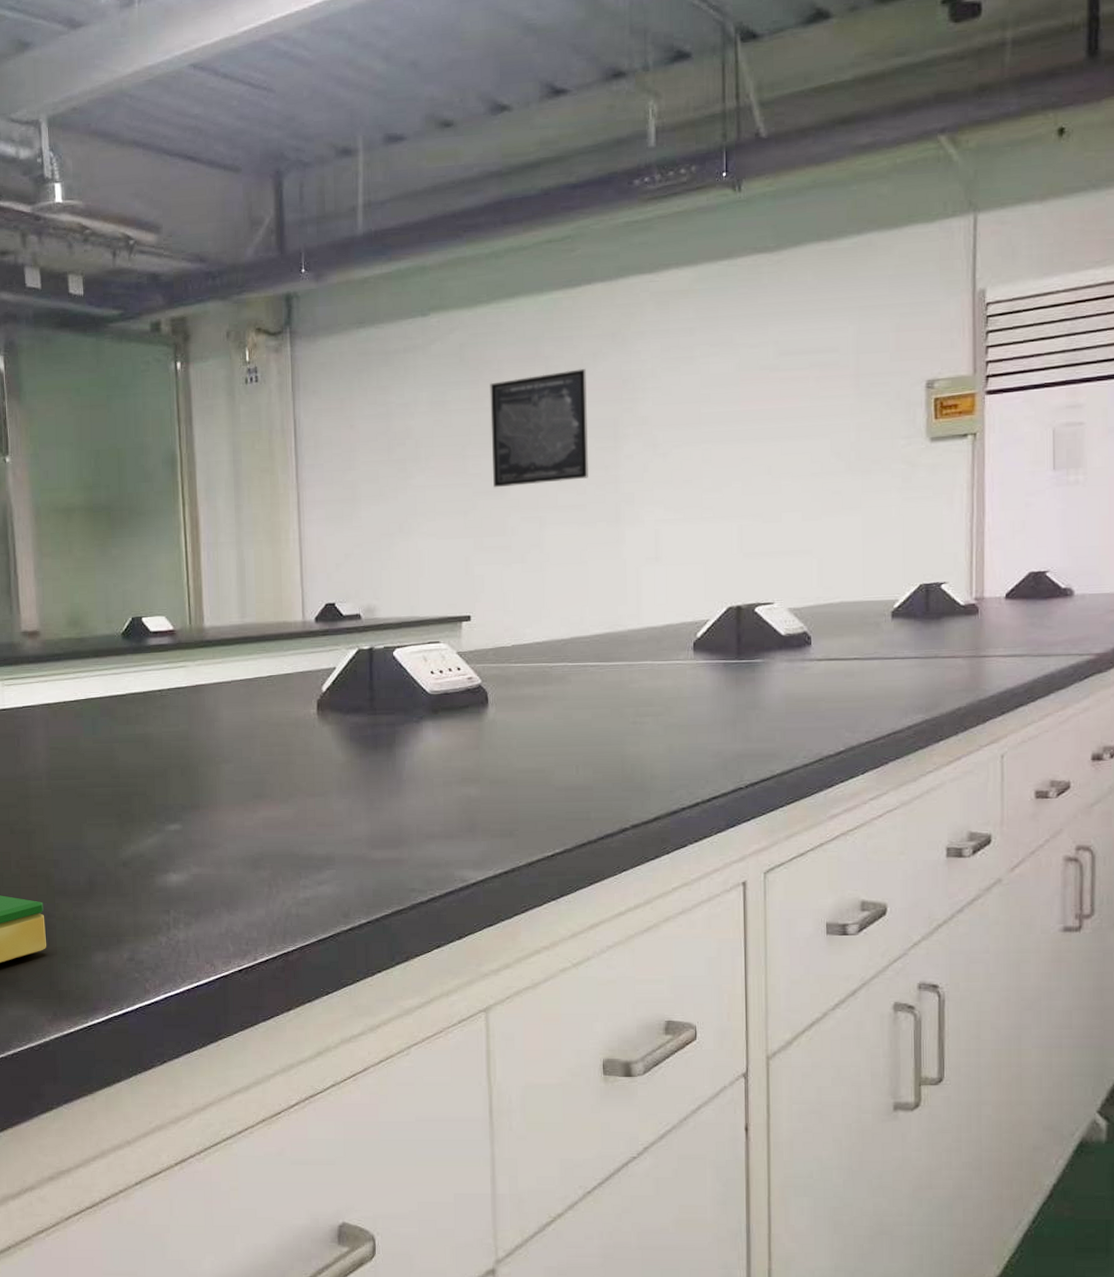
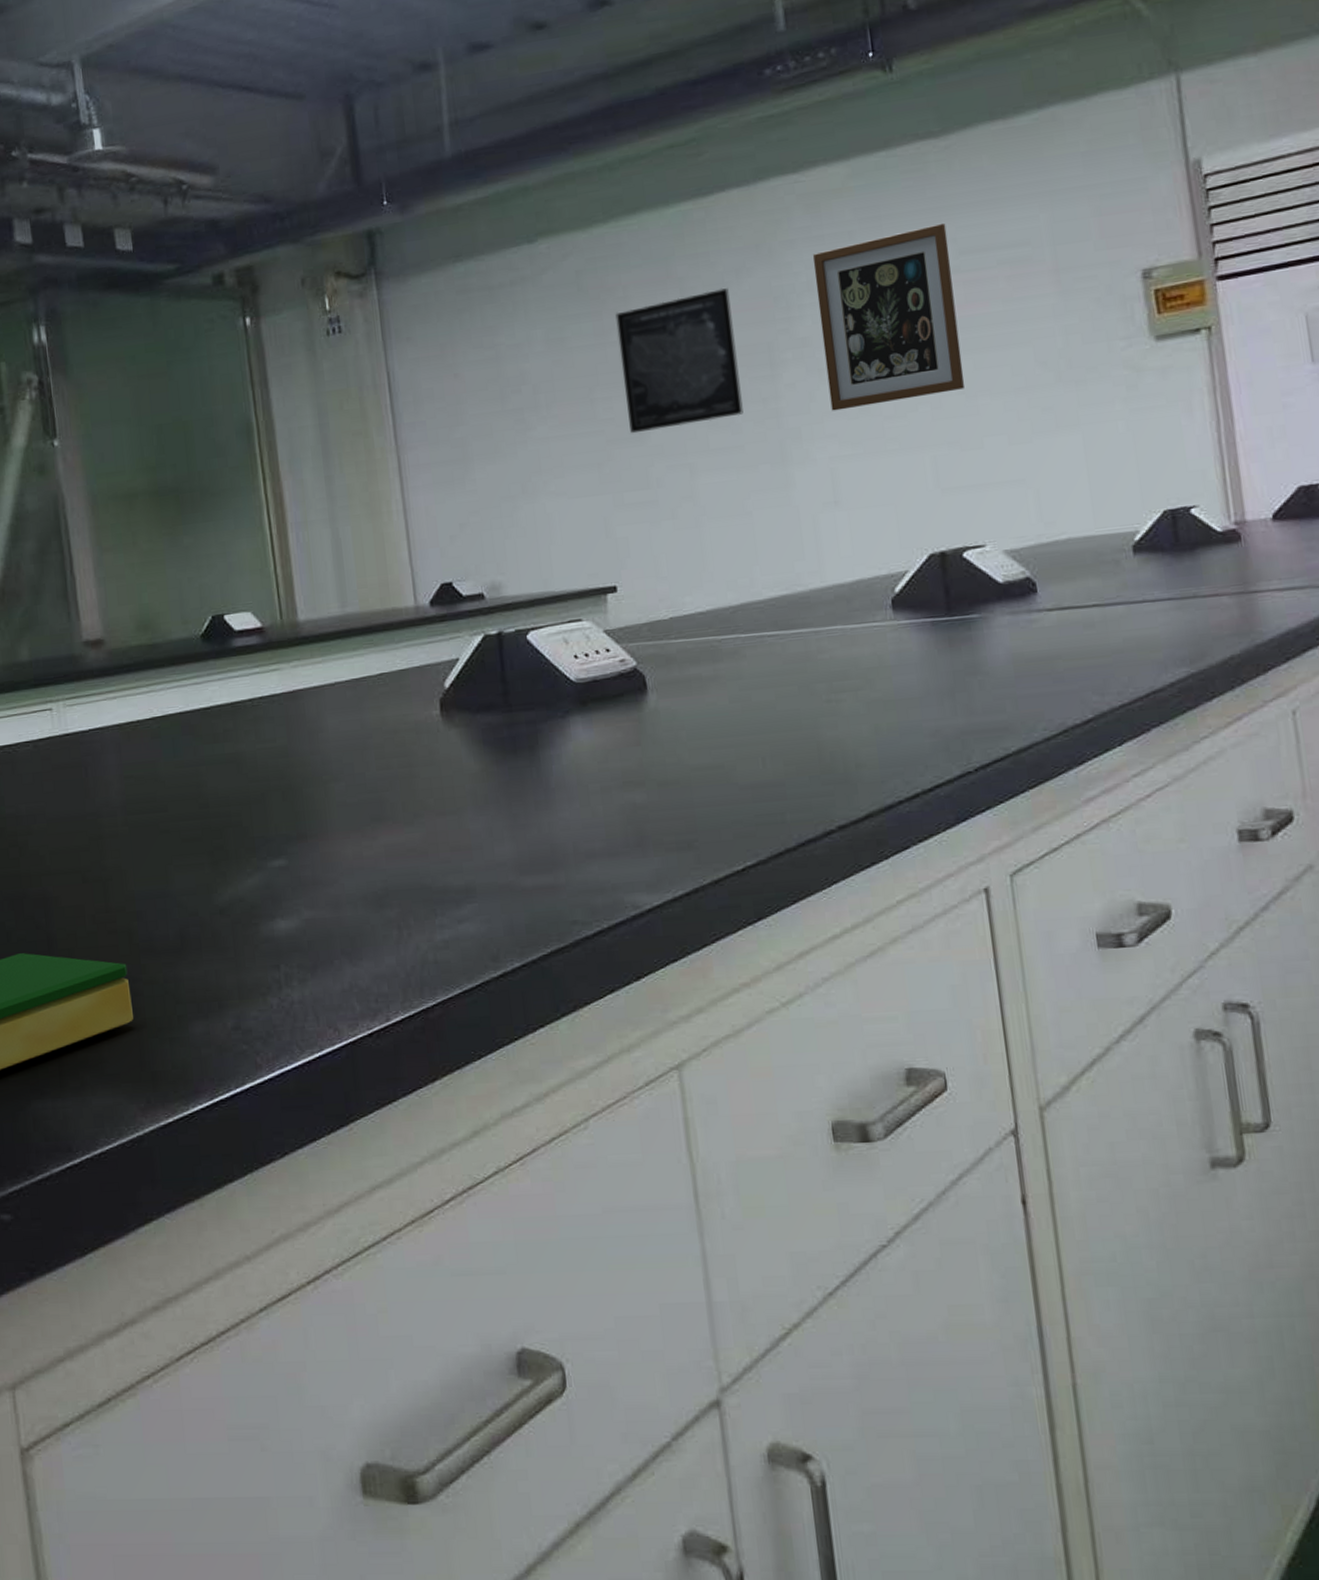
wall art: none [658,327,772,481] -> present [812,223,965,411]

